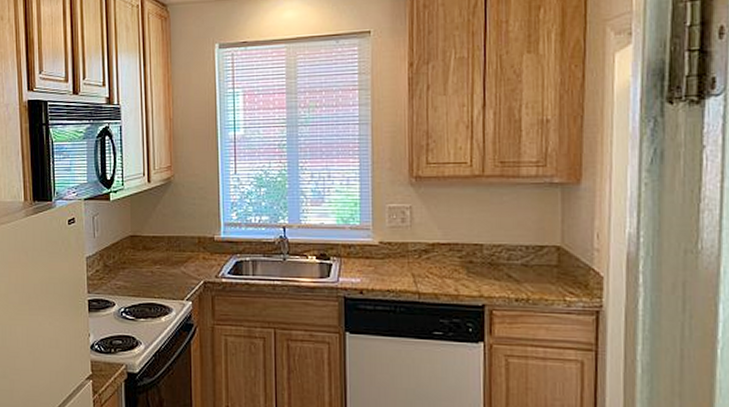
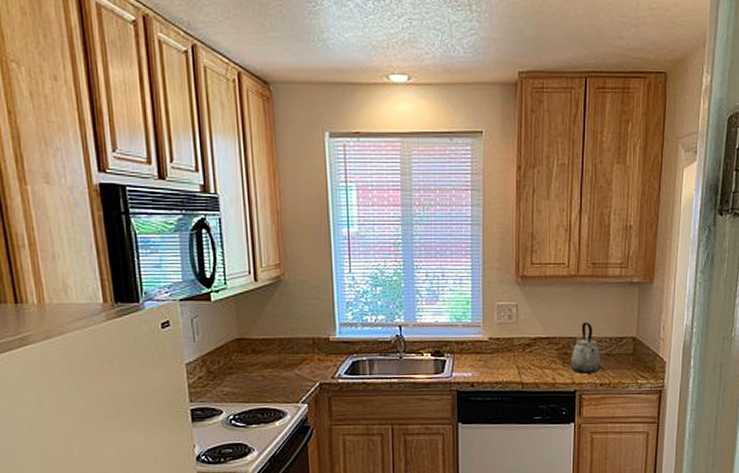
kettle: none [477,227,516,286] -> present [570,321,601,374]

